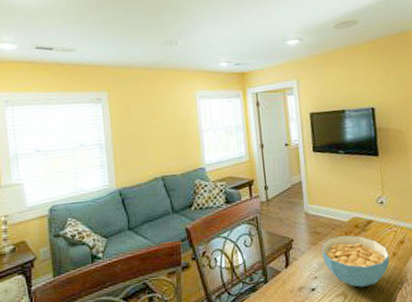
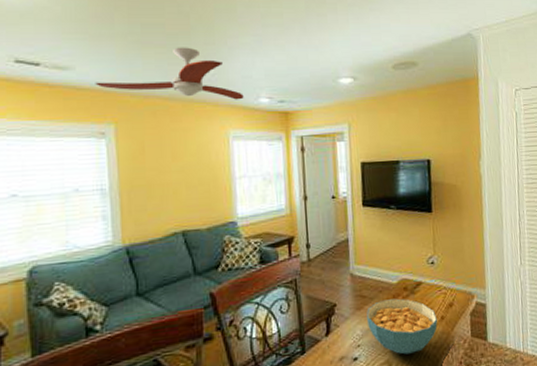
ceiling fan: none [92,25,207,66] -> present [95,47,244,100]

